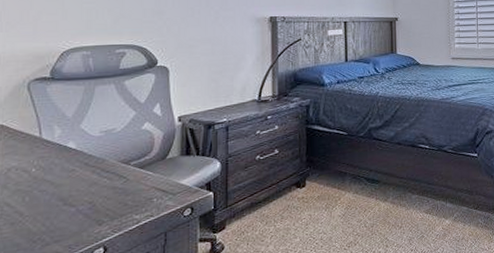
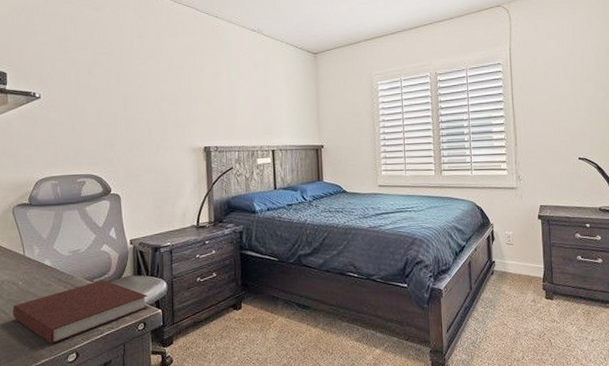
notebook: none [21,161,197,239] -> present [12,279,148,344]

